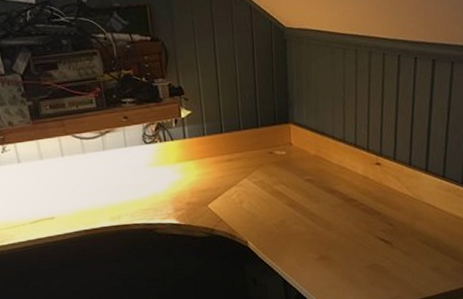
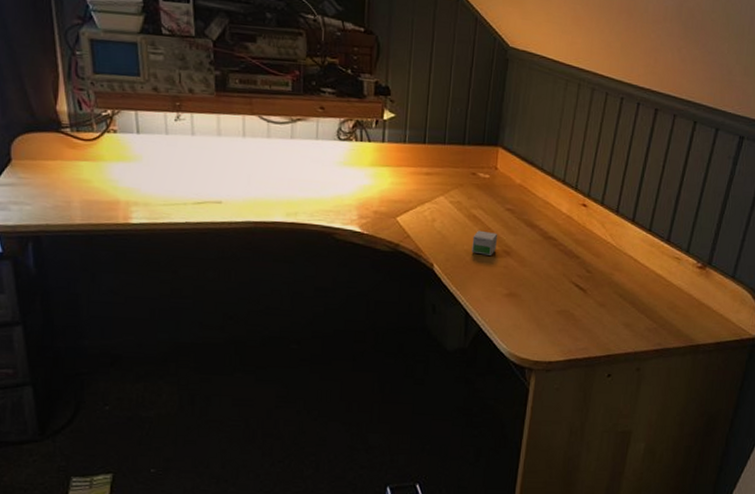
small box: none [279,203,302,226] -> present [472,230,498,255]

